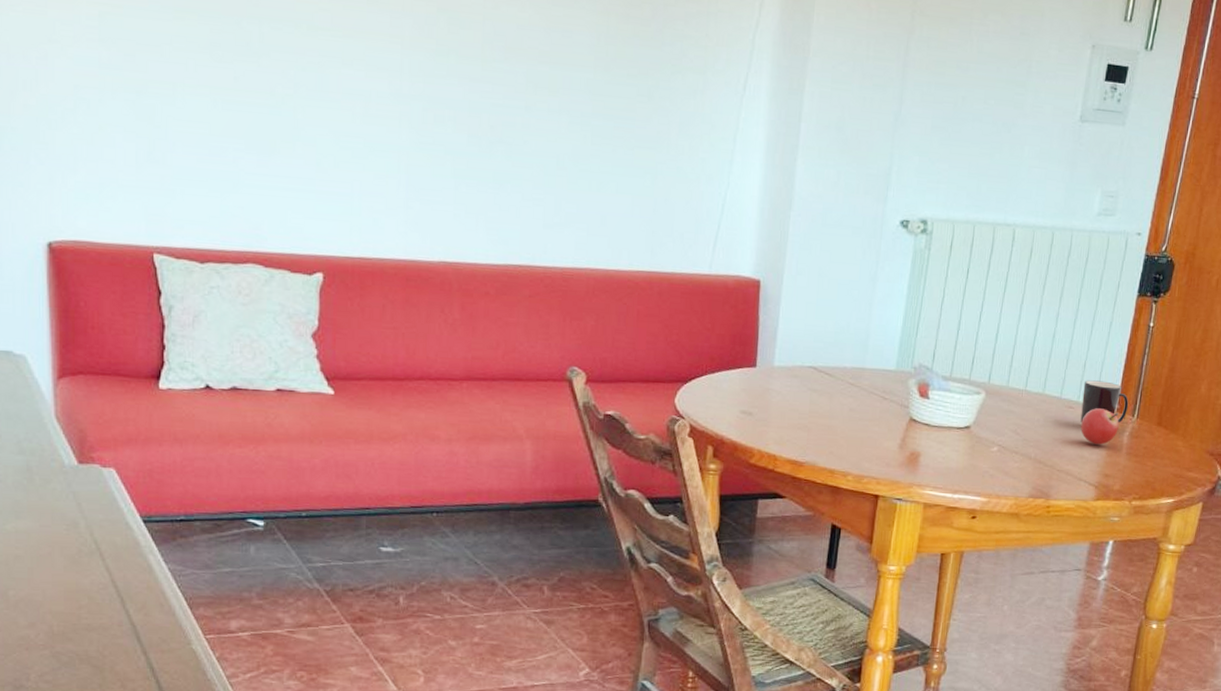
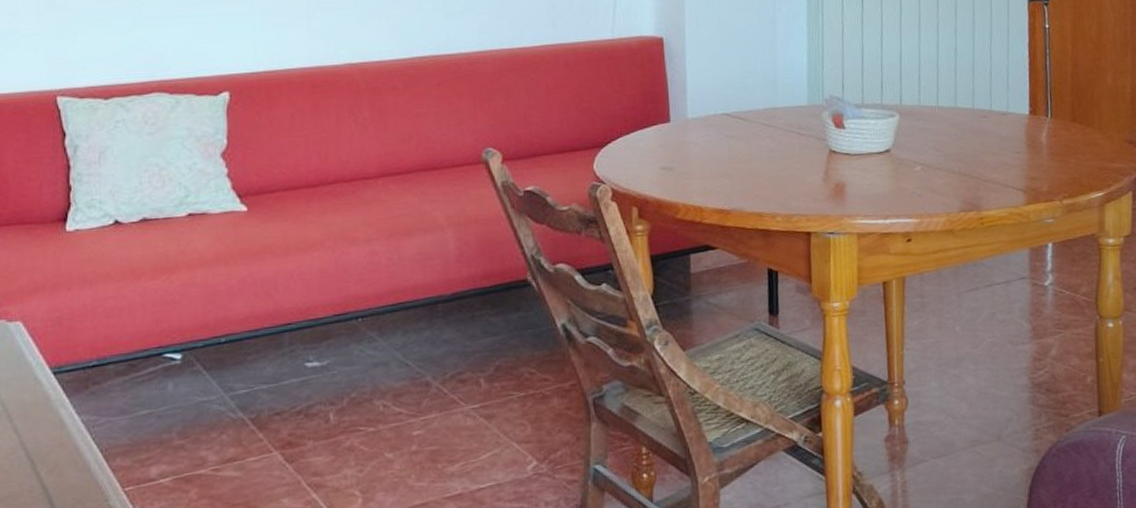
mug: present [1080,380,1129,425] -> none [993,86,1041,132]
fruit: present [1080,408,1119,445] -> none [997,113,1035,150]

